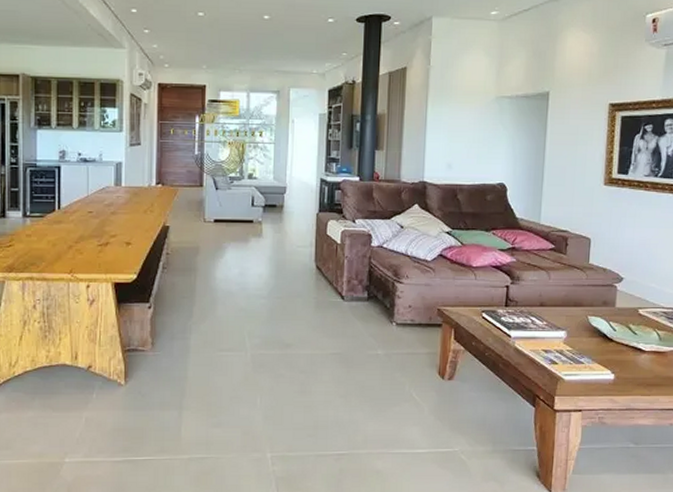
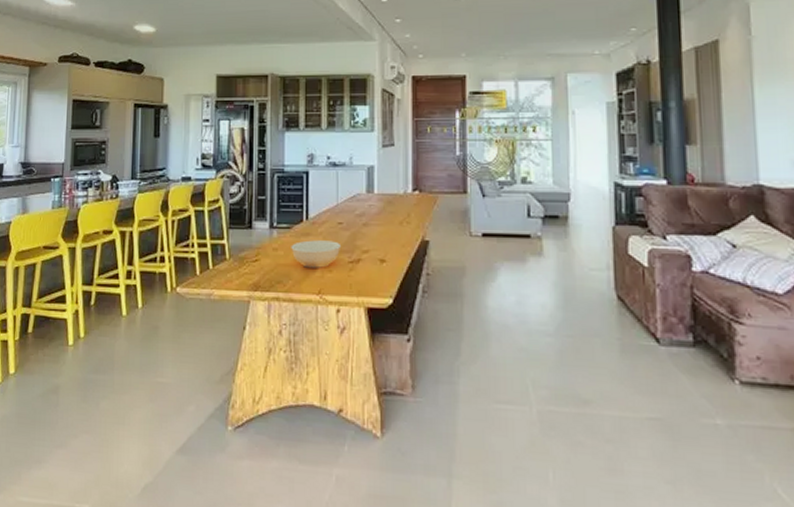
bowl: none [44,227,92,251] -> present [291,240,342,268]

